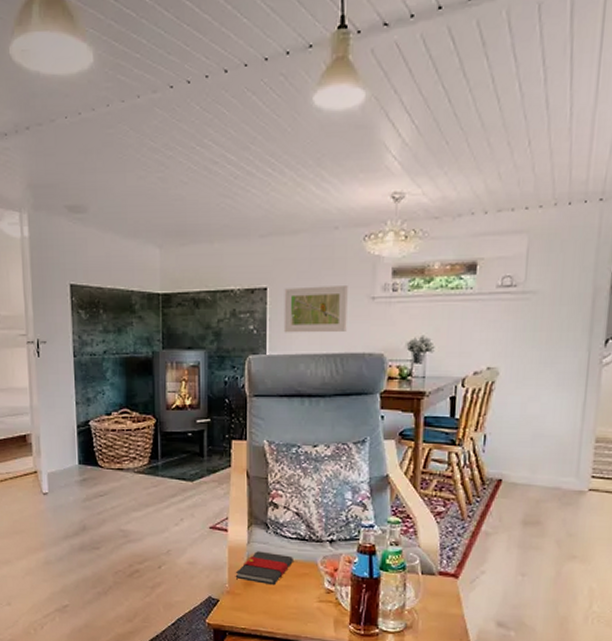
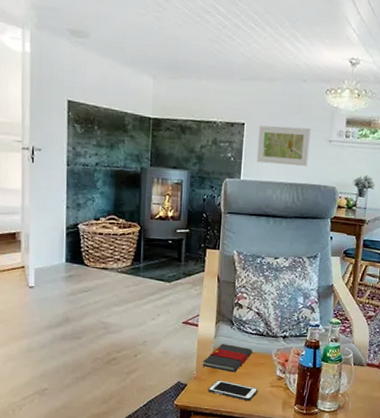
cell phone: none [243,594,304,620] -> present [207,380,259,402]

